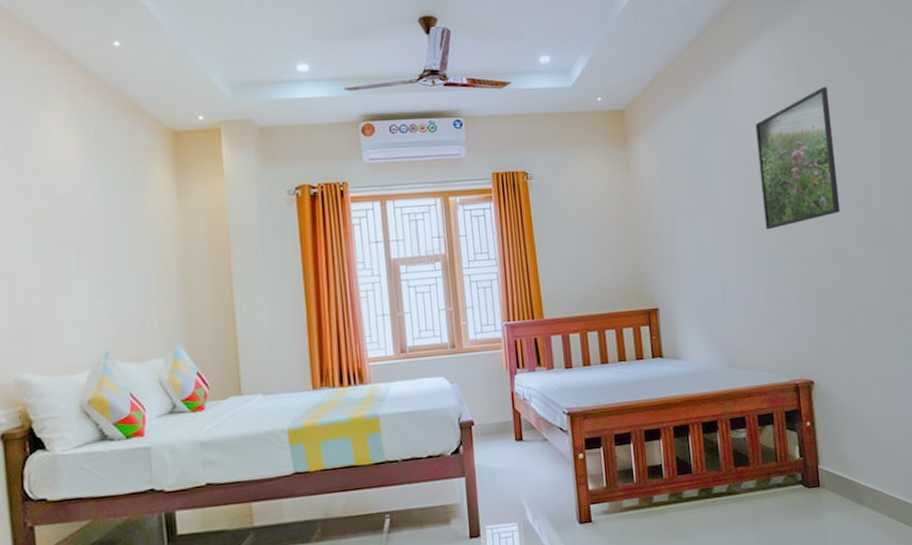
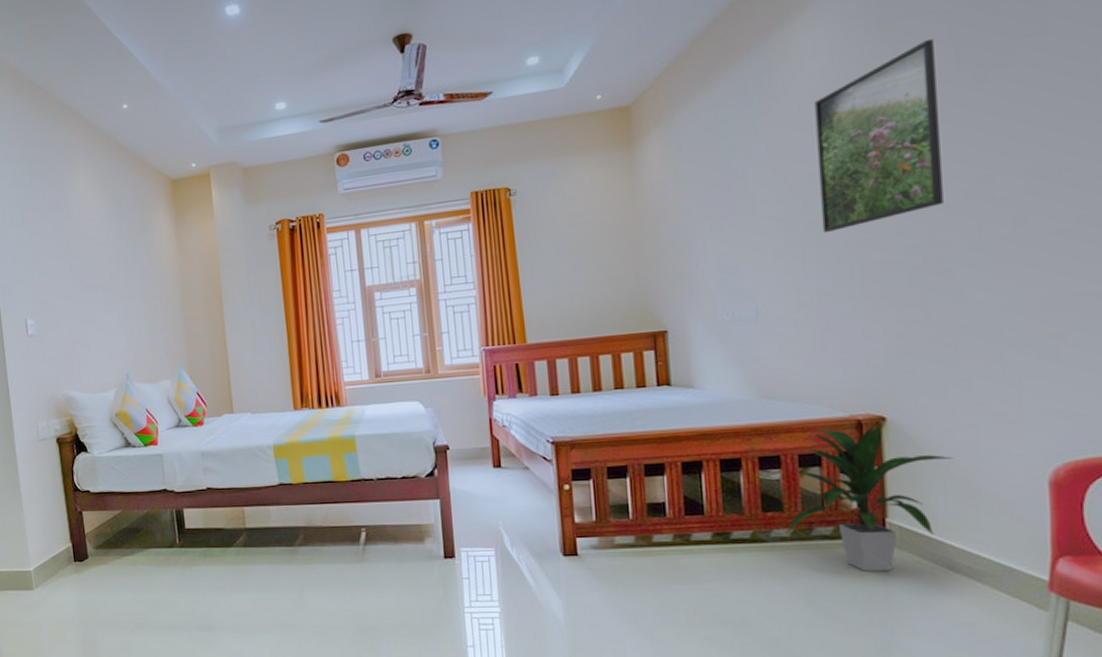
indoor plant: none [752,385,858,512] -> present [786,422,954,572]

